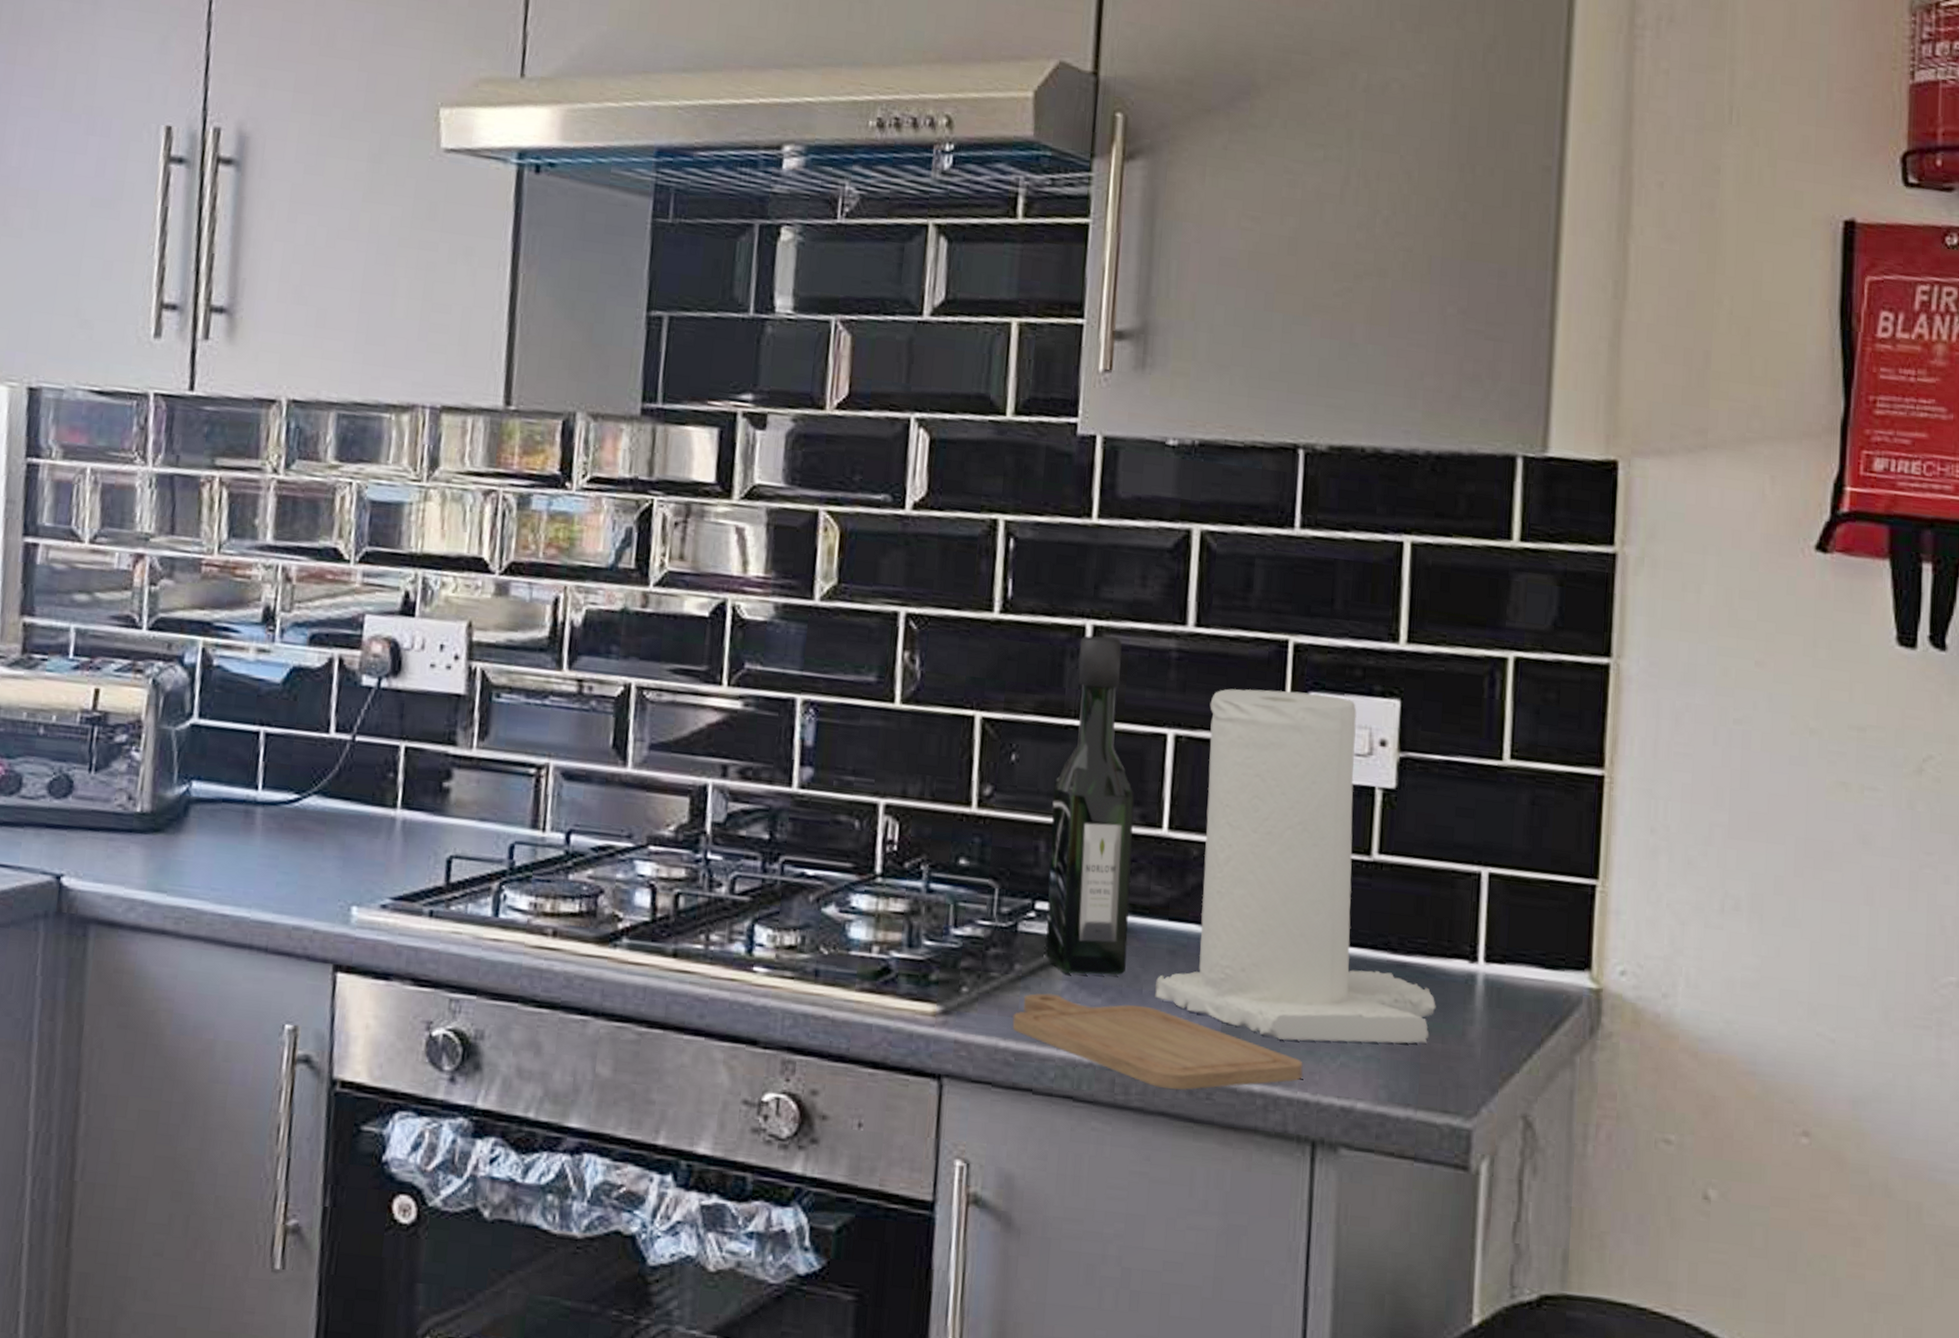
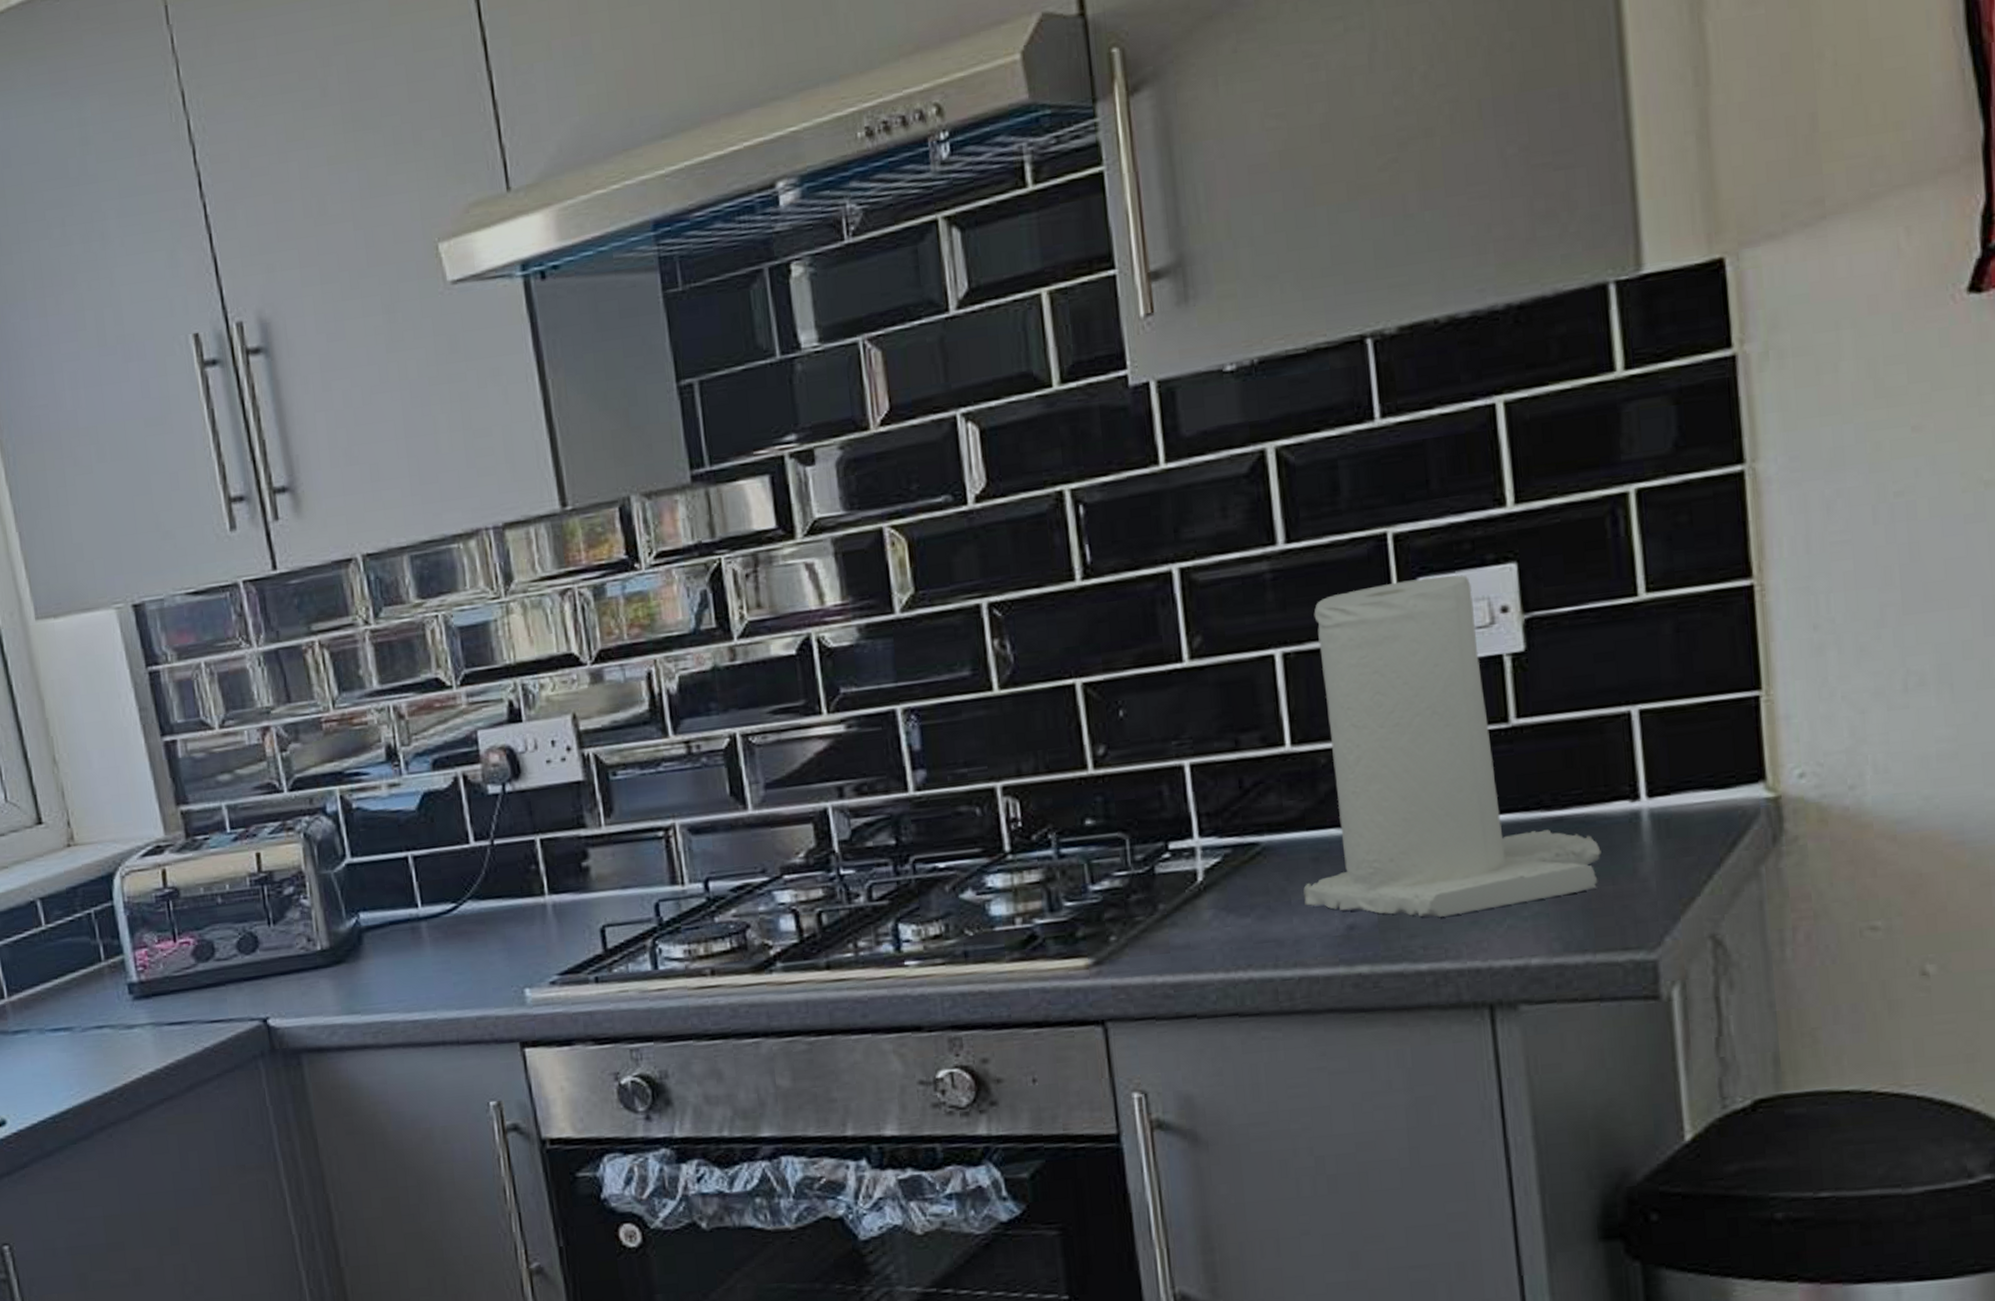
chopping board: present [1012,993,1303,1091] -> none [1165,915,1470,988]
bottle: present [1045,635,1135,976] -> none [1167,574,1270,902]

